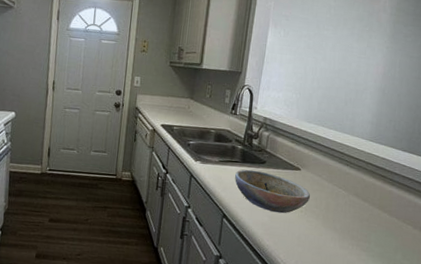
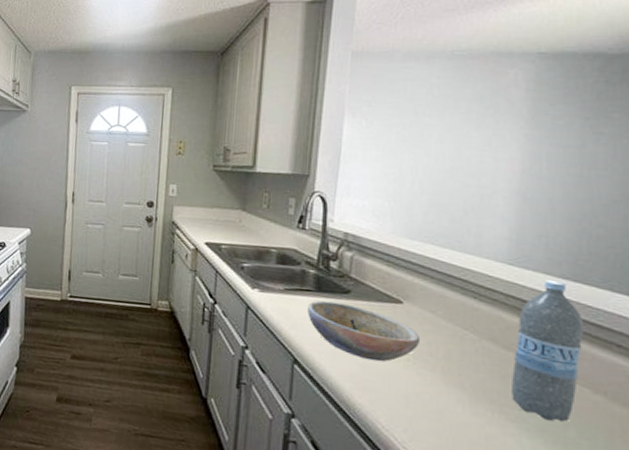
water bottle: none [365,152,412,250] -> present [512,280,584,422]

